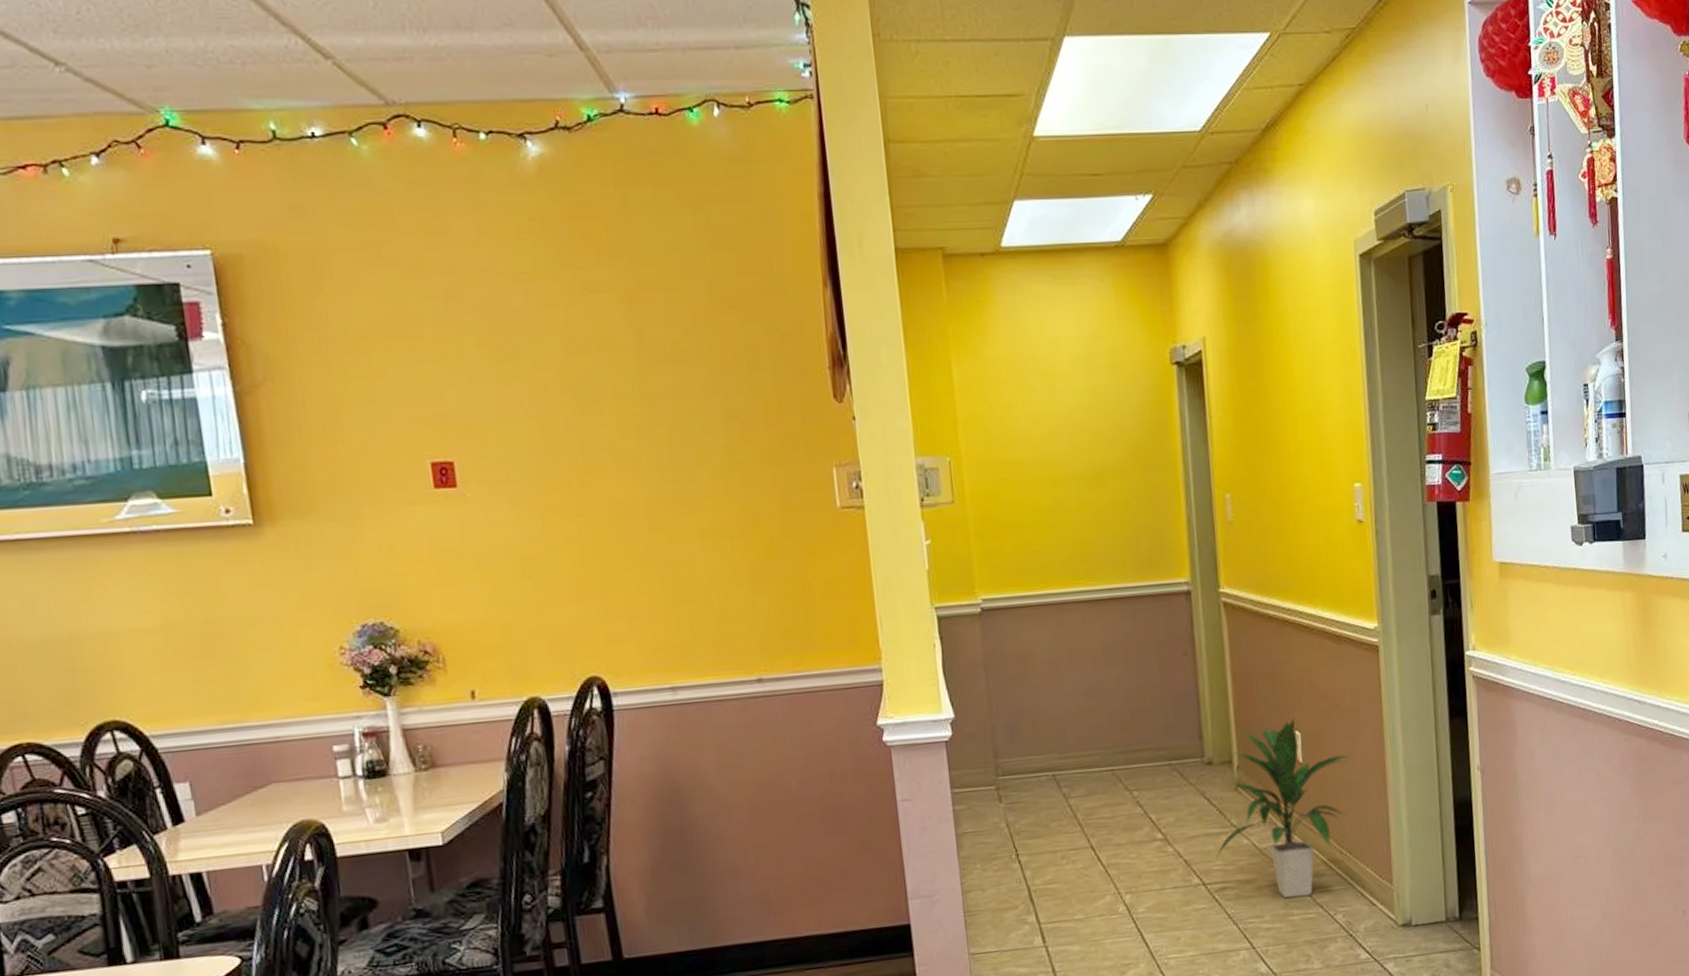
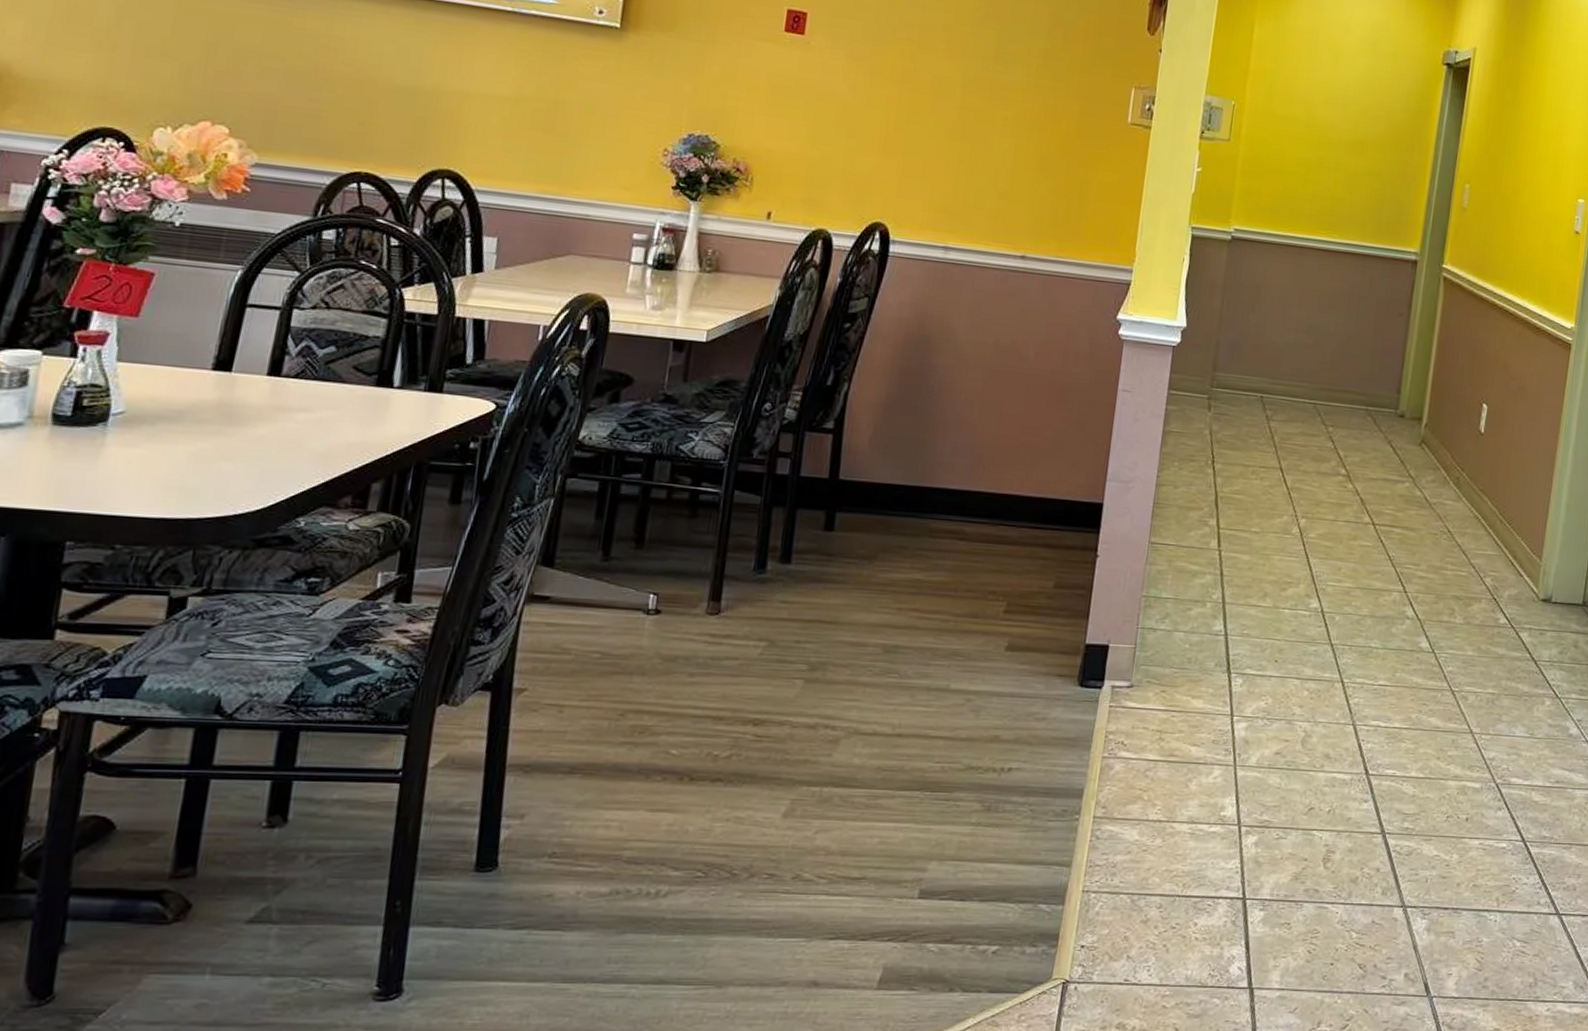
indoor plant: present [1215,717,1355,899] -> none [1388,391,1531,556]

